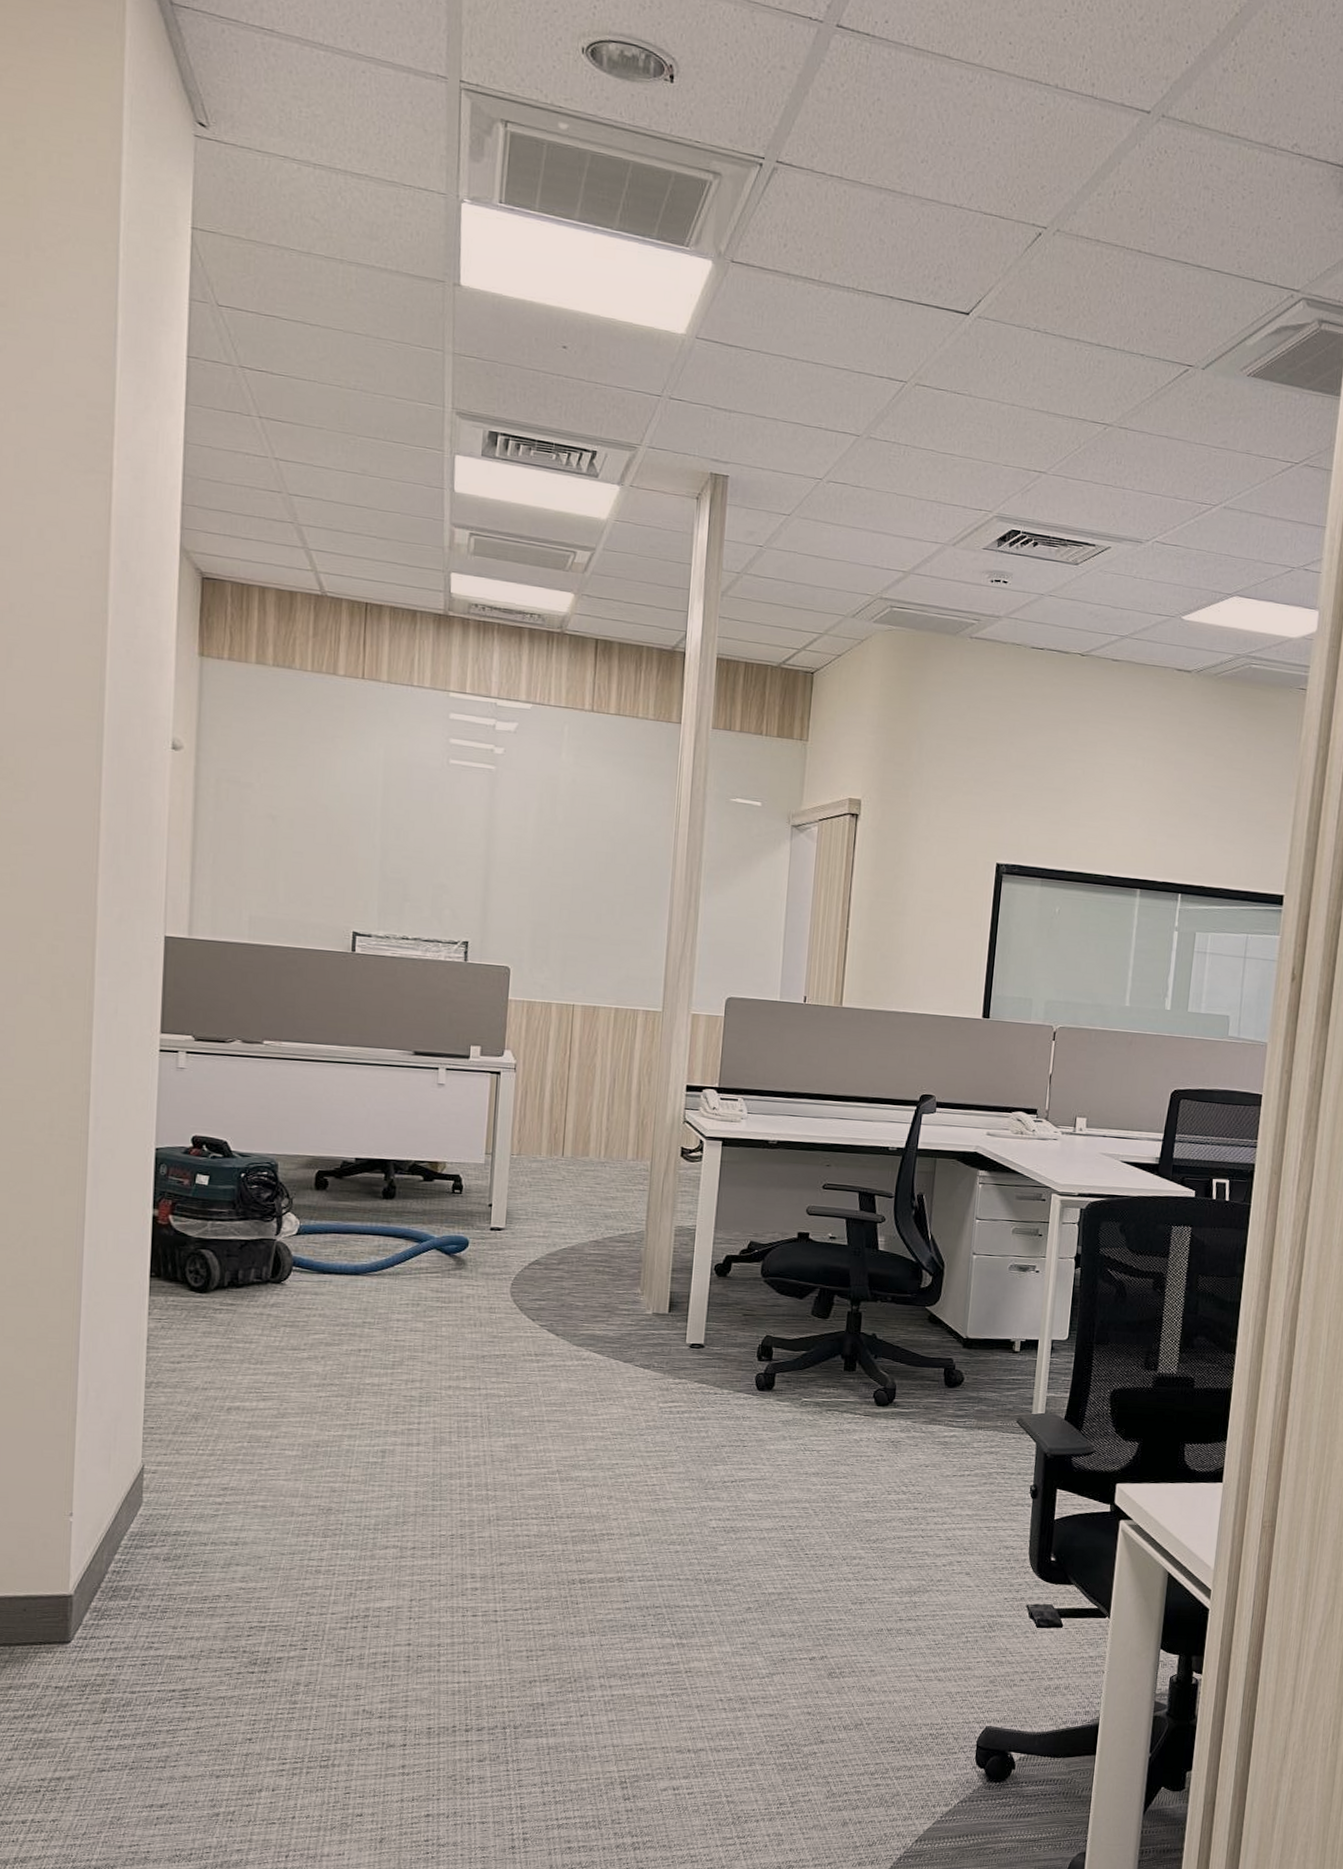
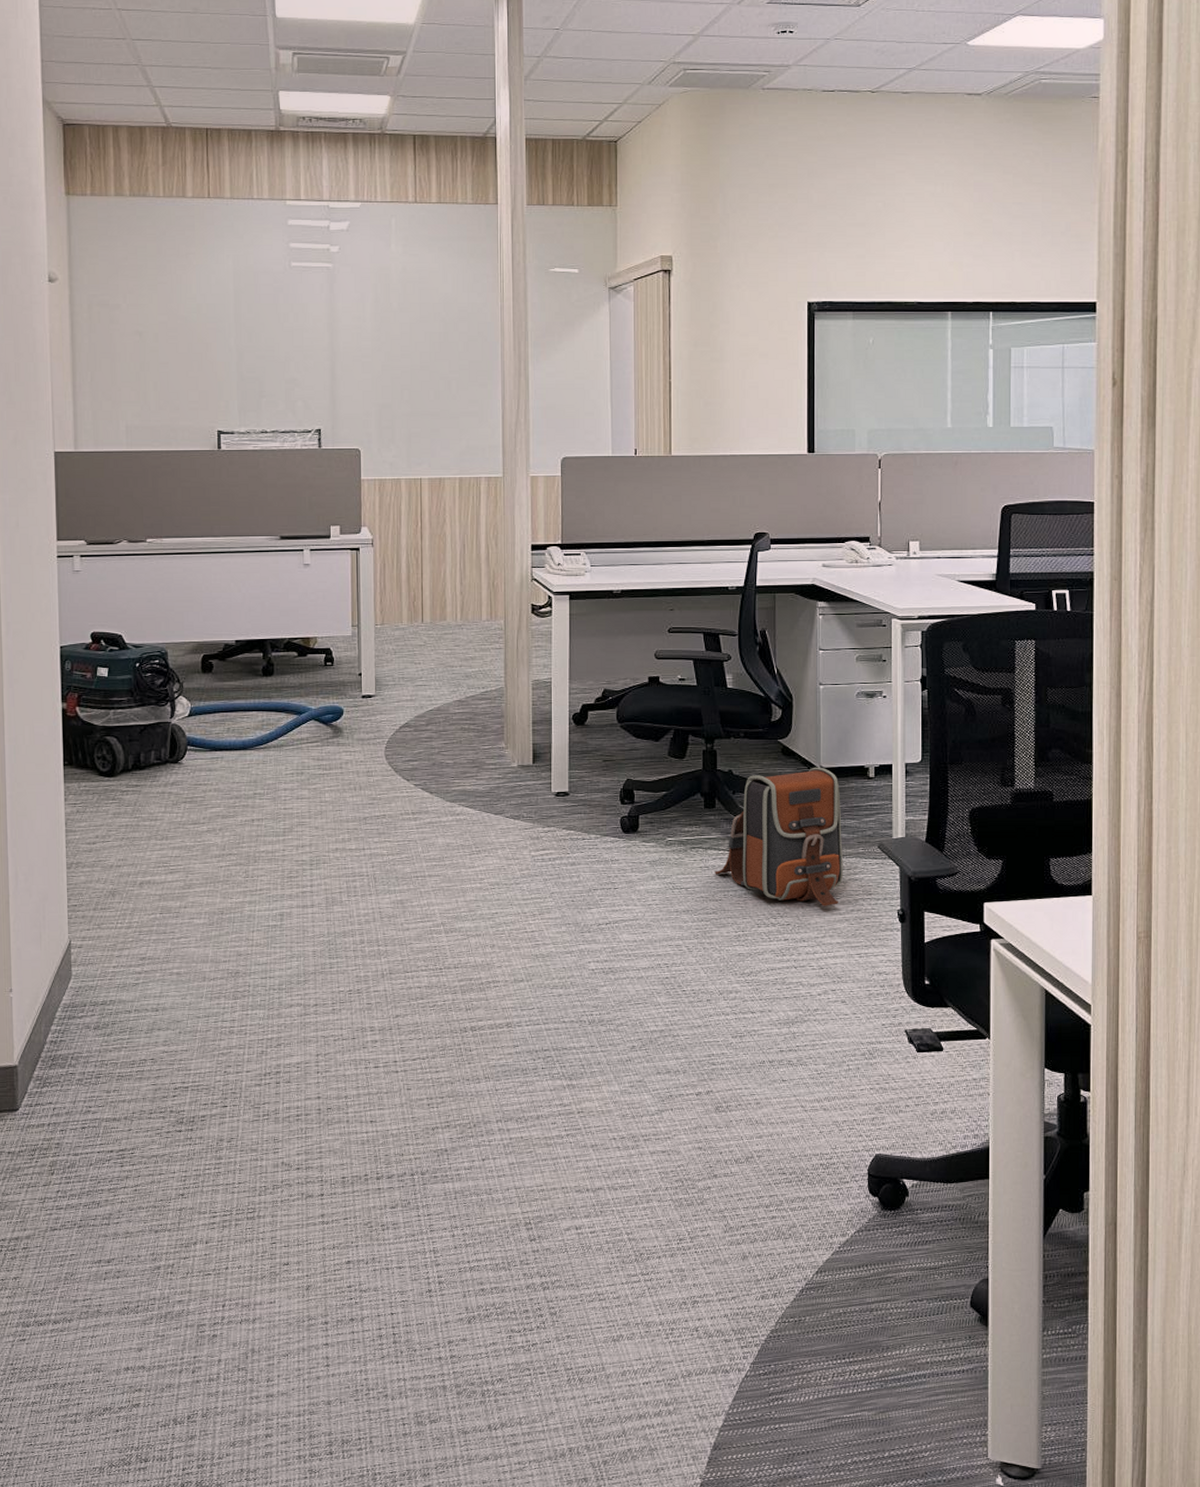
backpack: none [849,1337,984,1478] -> present [715,767,843,906]

